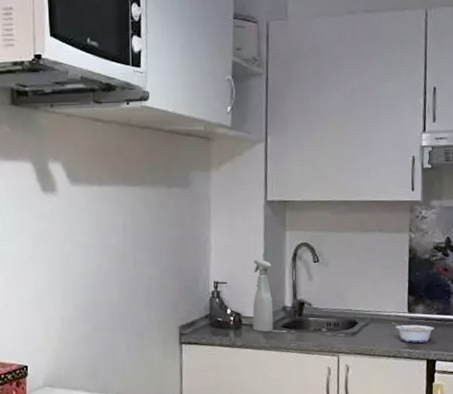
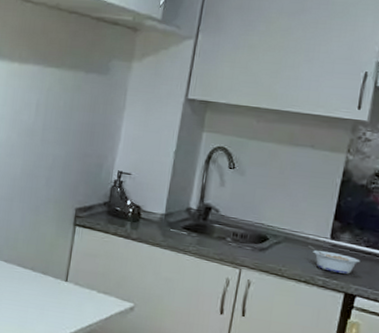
spray bottle: present [252,259,273,332] -> none [151,156,182,231]

